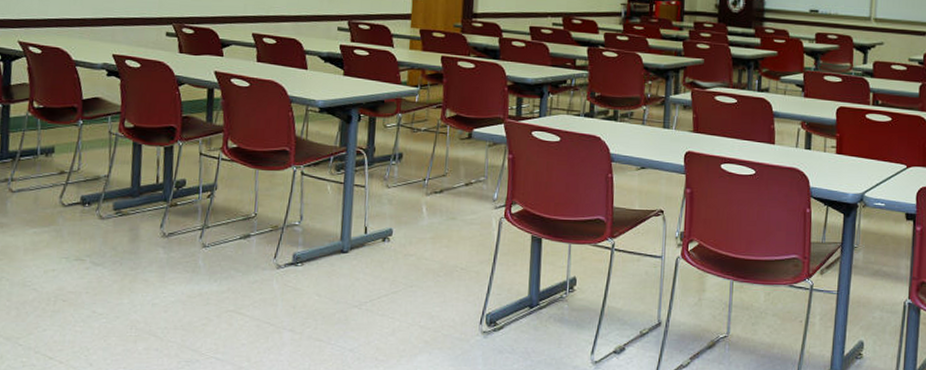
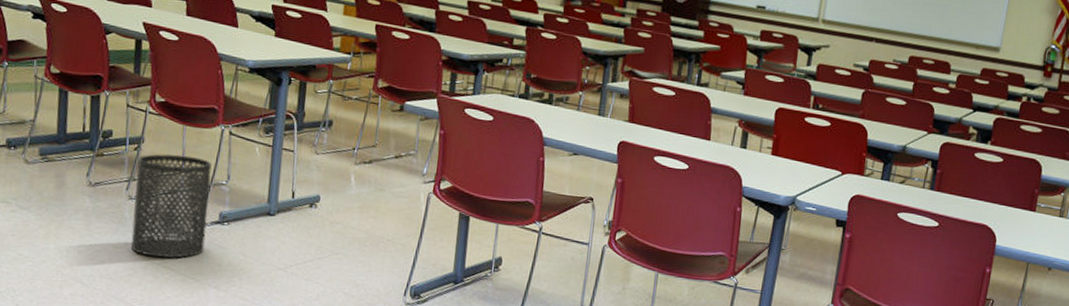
trash can: none [205,199,284,304] -> present [130,154,212,258]

